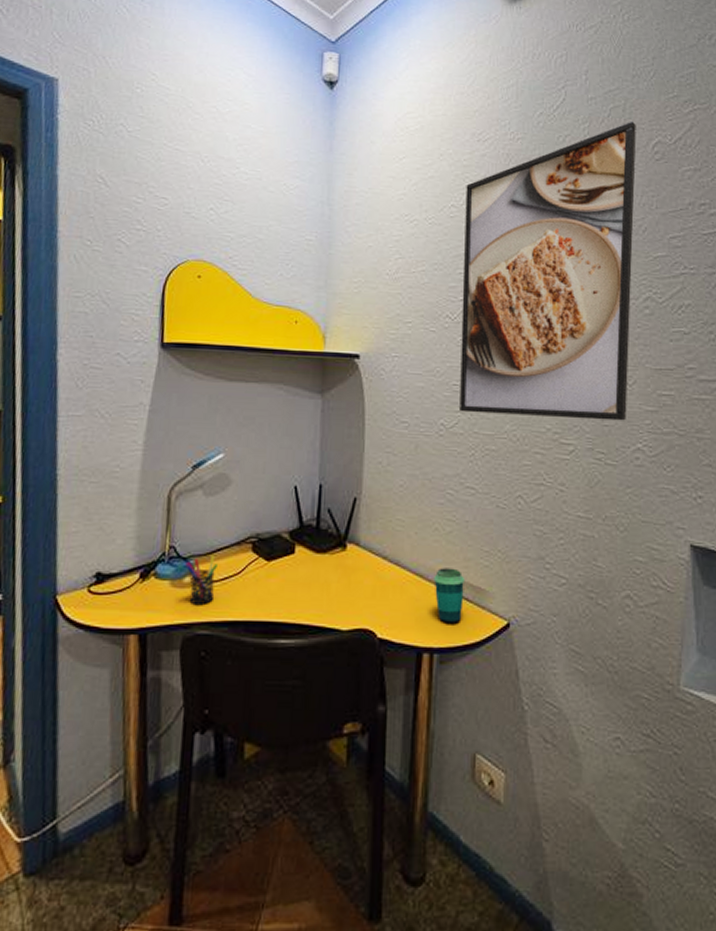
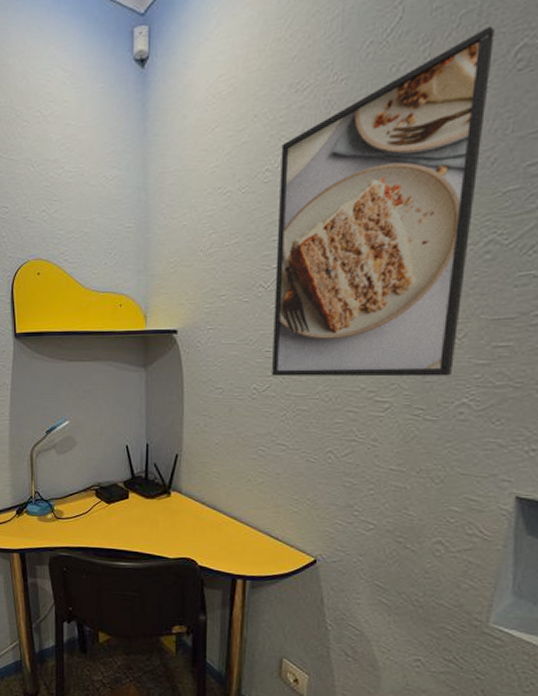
pen holder: present [185,554,219,604] -> none [47,498,72,534]
cup: present [434,568,466,624] -> none [246,512,276,558]

